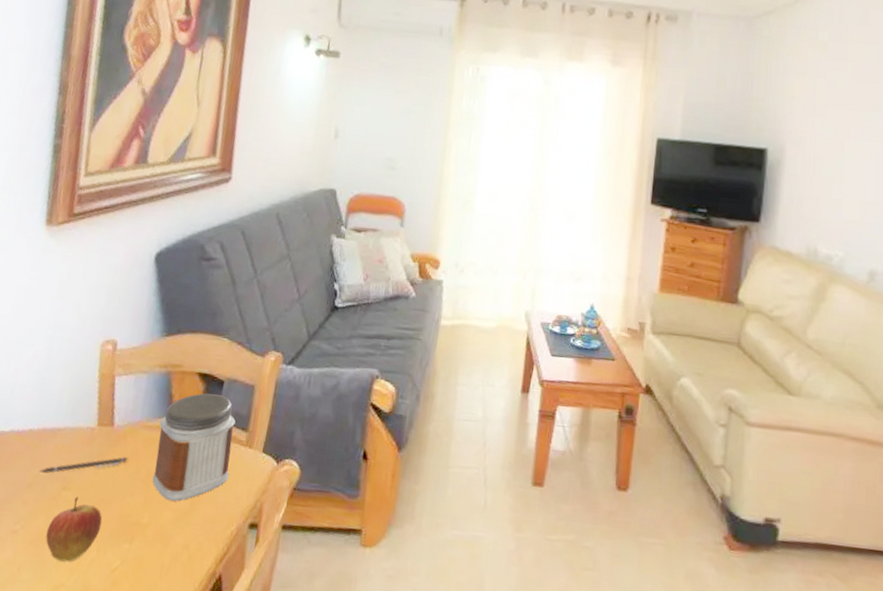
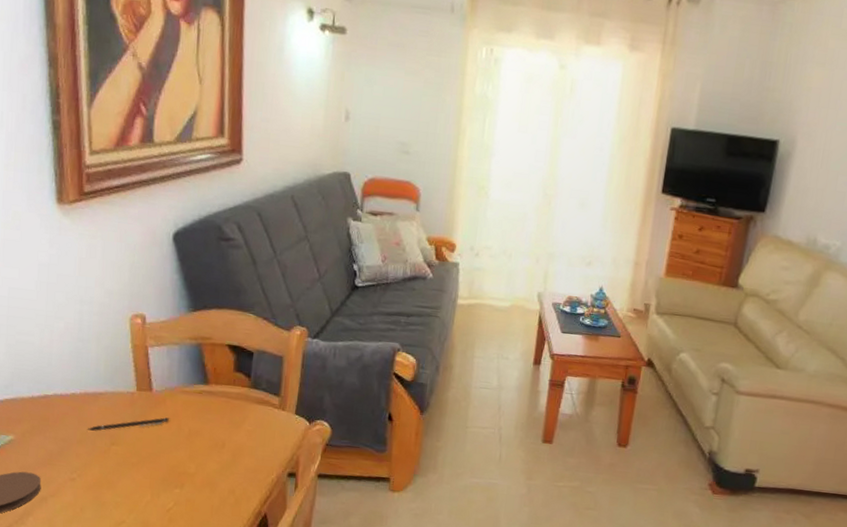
fruit: present [45,497,102,562] -> none [102,451,153,504]
jar: present [152,393,236,502] -> none [195,363,267,455]

